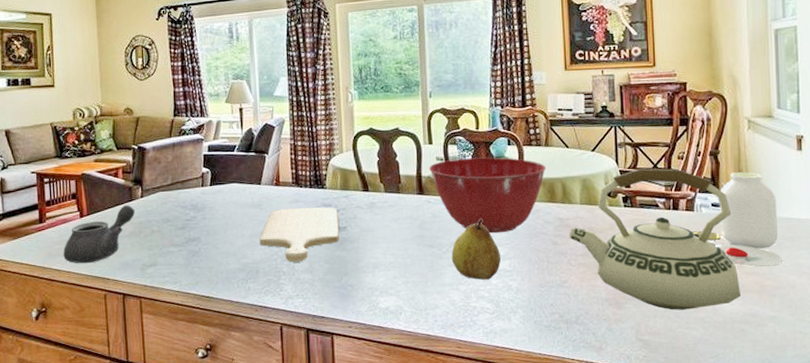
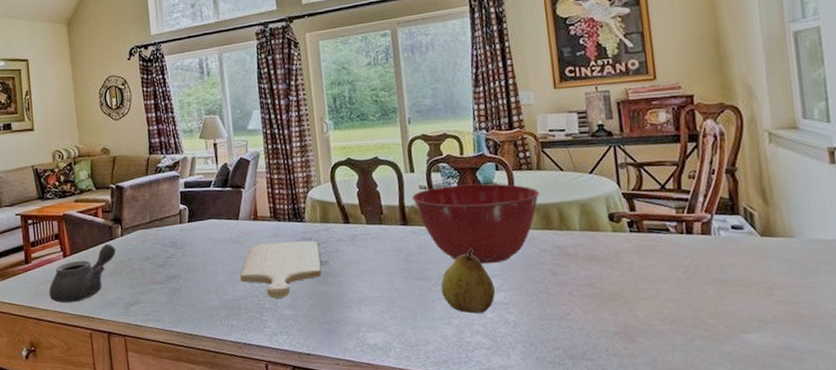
teakettle: present [569,168,741,310] -> none [569,189,773,344]
jar: present [692,172,785,268] -> none [710,190,823,296]

